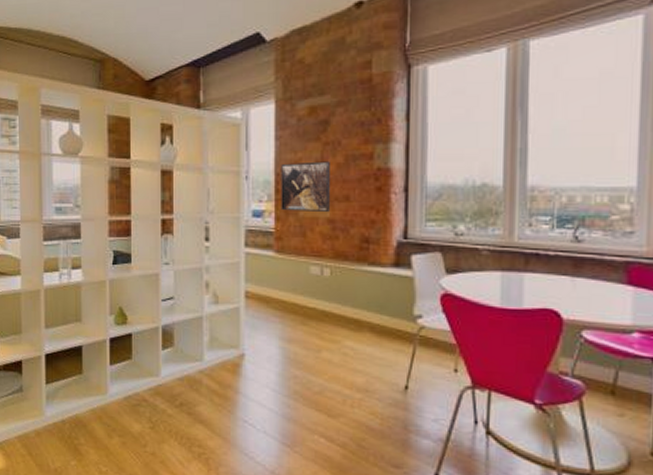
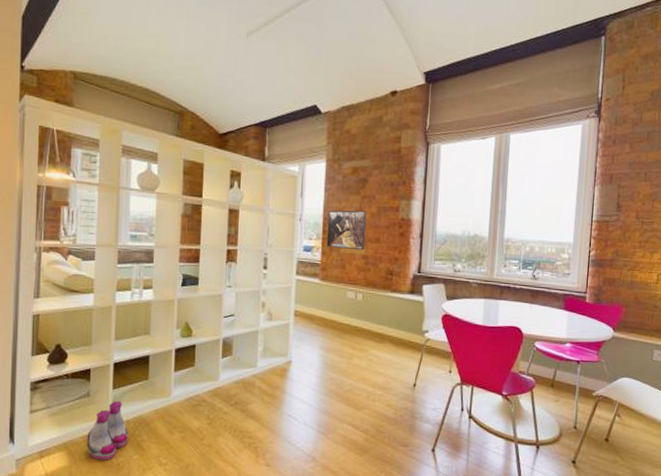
boots: none [22,397,64,465] -> present [87,401,128,460]

